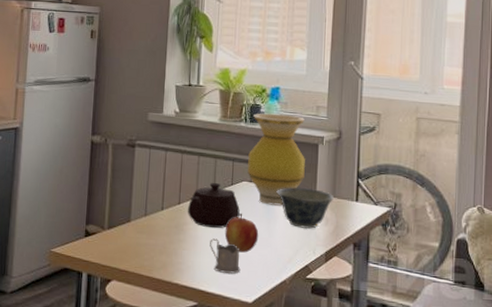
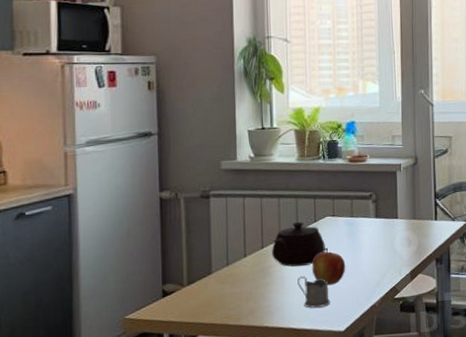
vase: present [247,113,305,206] -> none [329,147,386,236]
bowl: present [276,187,334,230] -> none [360,214,414,253]

